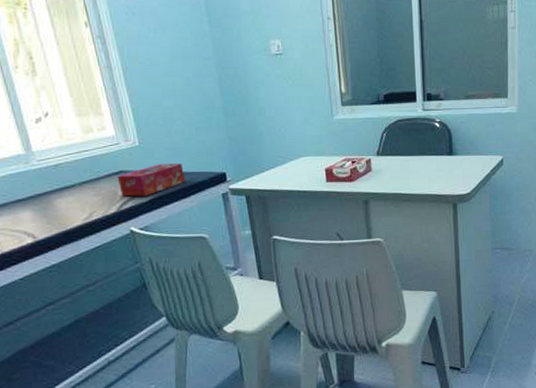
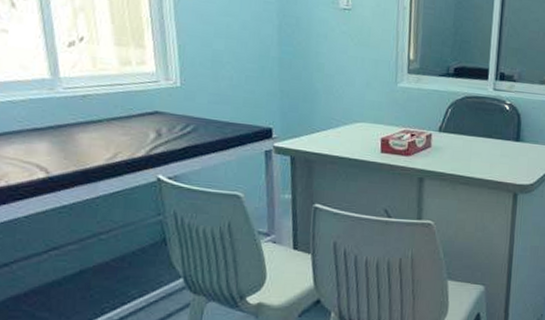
tissue box: present [117,163,186,197] -> none [151,109,227,143]

